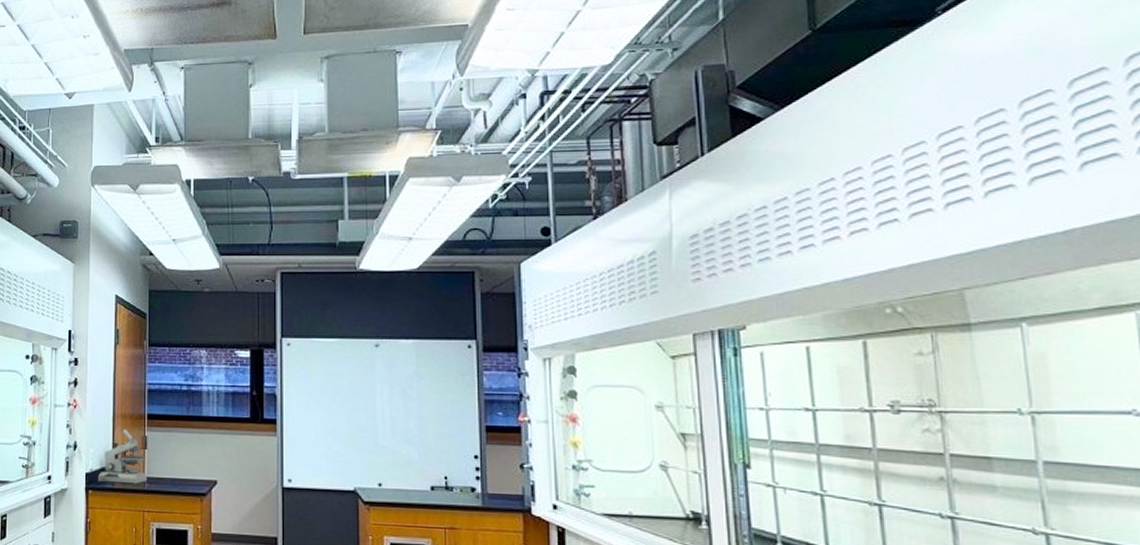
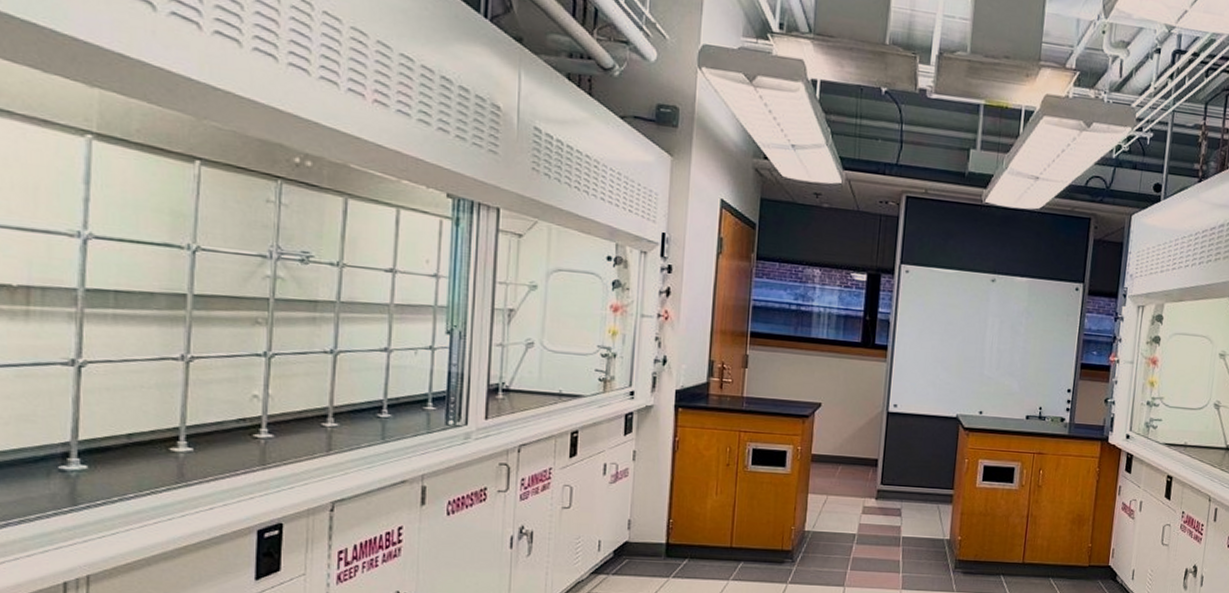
microscope: present [98,428,147,484] -> none [690,345,746,404]

